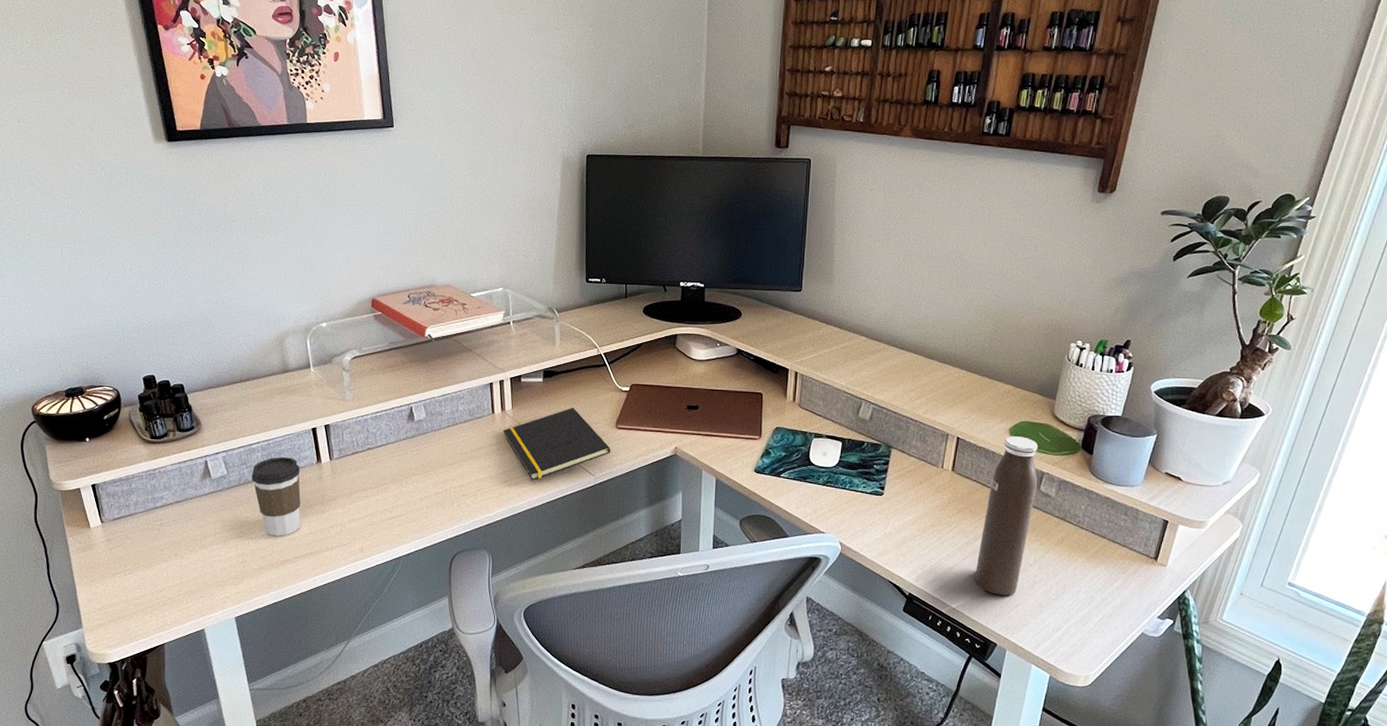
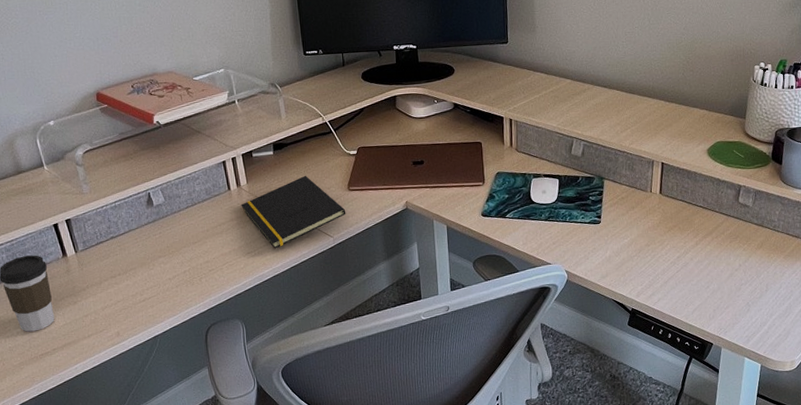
water bottle: present [974,436,1038,595] -> none [688,155,736,300]

